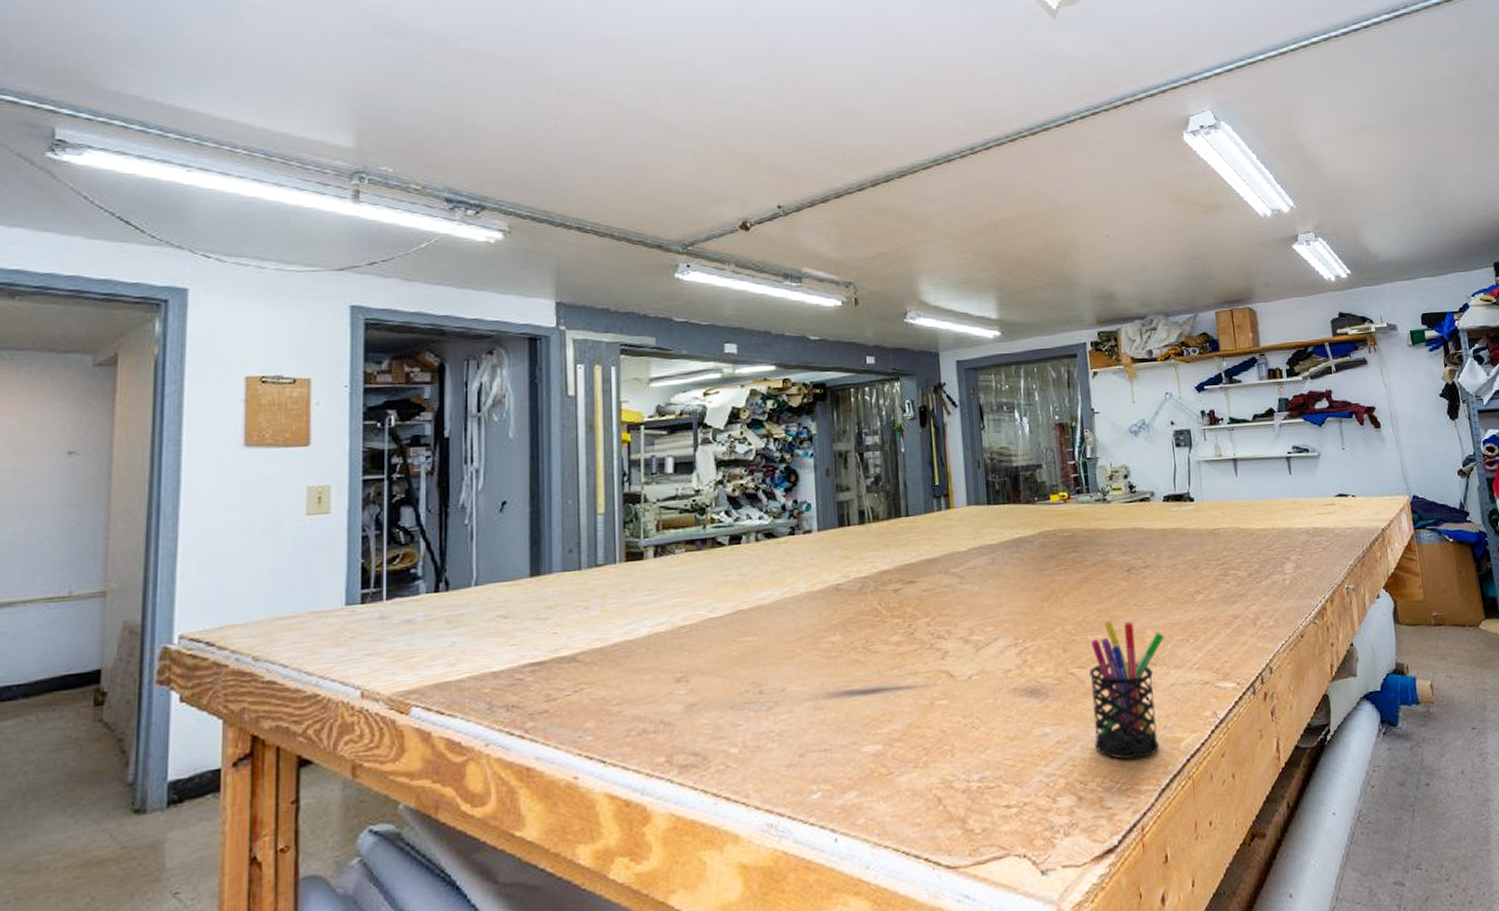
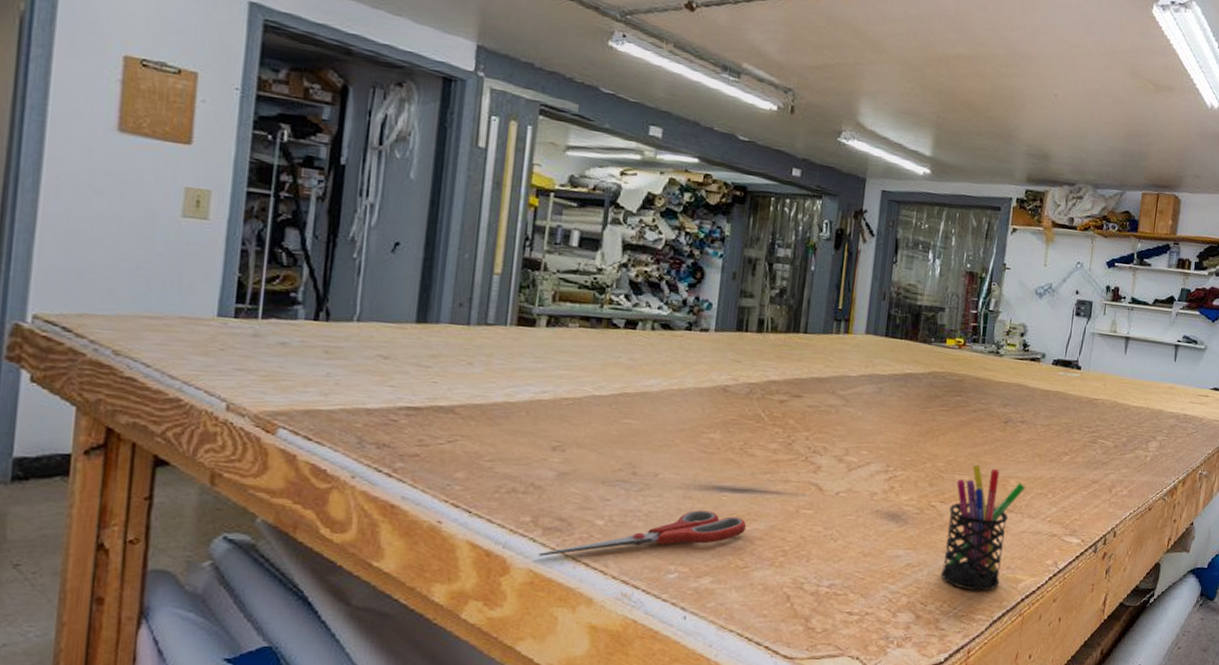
scissors: none [677,719,882,798] -> present [538,510,746,556]

